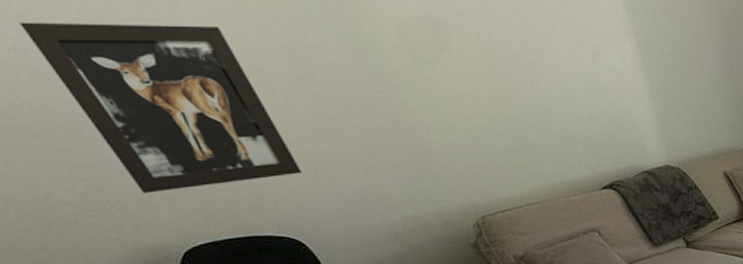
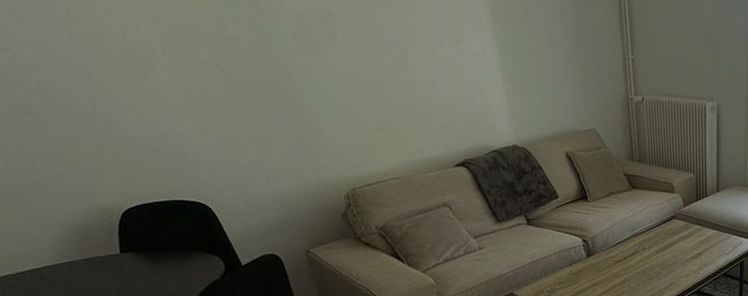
wall art: present [19,22,302,193] -> none [27,21,214,161]

